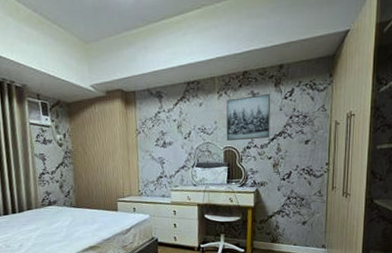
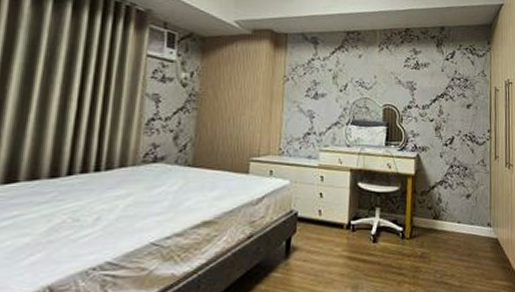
wall art: present [226,94,271,142] -> none [386,53,433,99]

